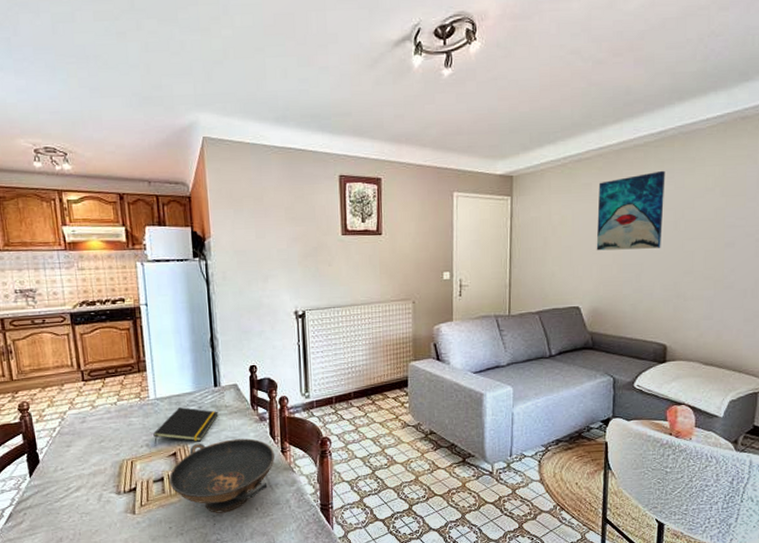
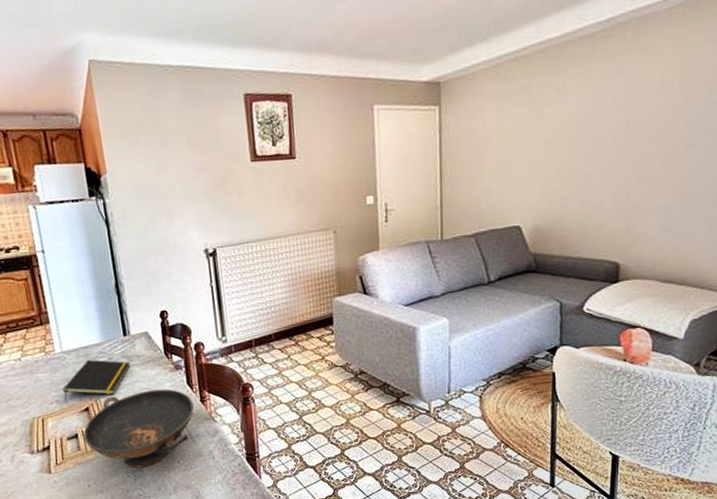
wall art: present [596,170,665,251] -> none [537,64,616,162]

